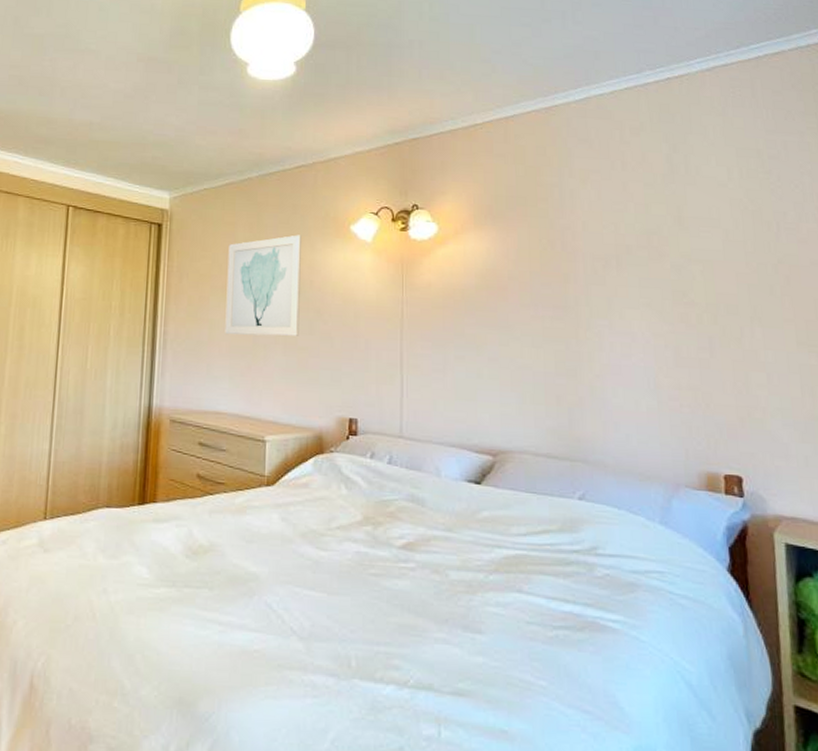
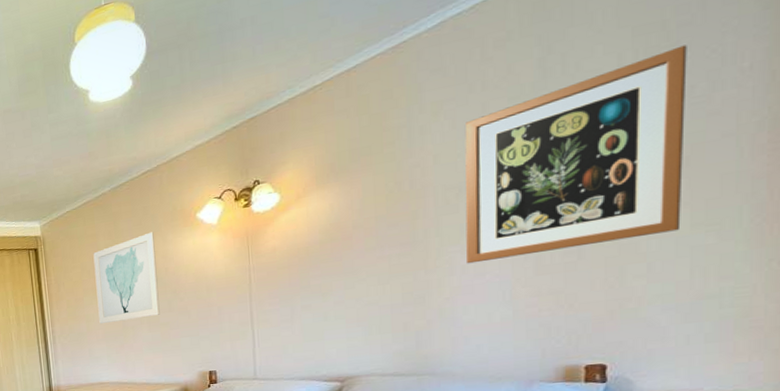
wall art: none [609,175,789,346] -> present [464,44,687,264]

